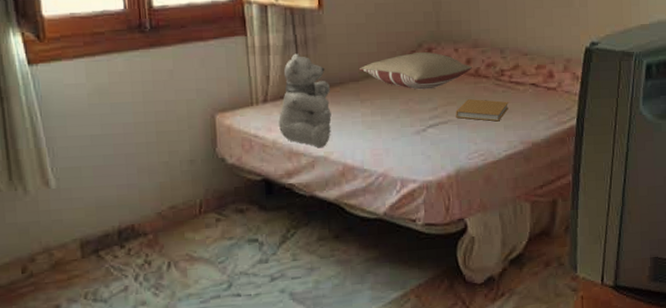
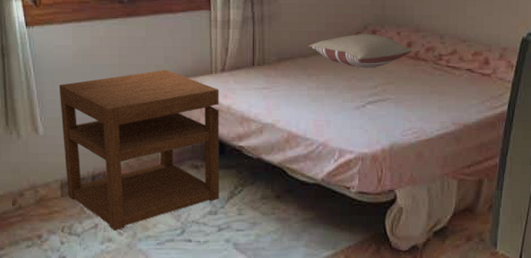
nightstand: none [73,104,270,292] -> present [59,69,219,231]
teddy bear: present [279,53,332,148] -> none [234,29,282,116]
book: present [456,98,509,122] -> none [394,79,444,103]

